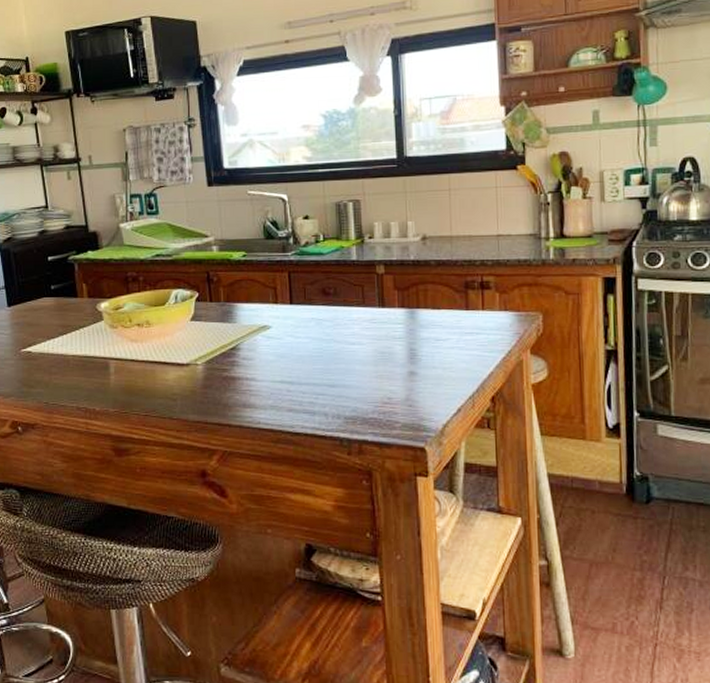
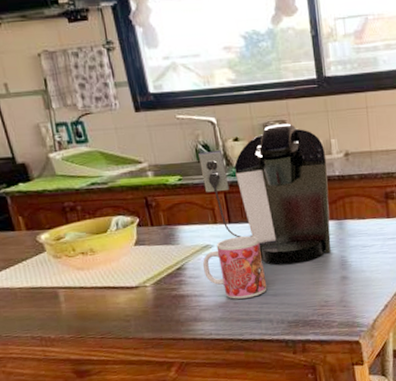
mug: none [258,319,325,387] -> present [202,236,267,299]
coffee maker: none [266,203,402,353] -> present [198,123,331,265]

